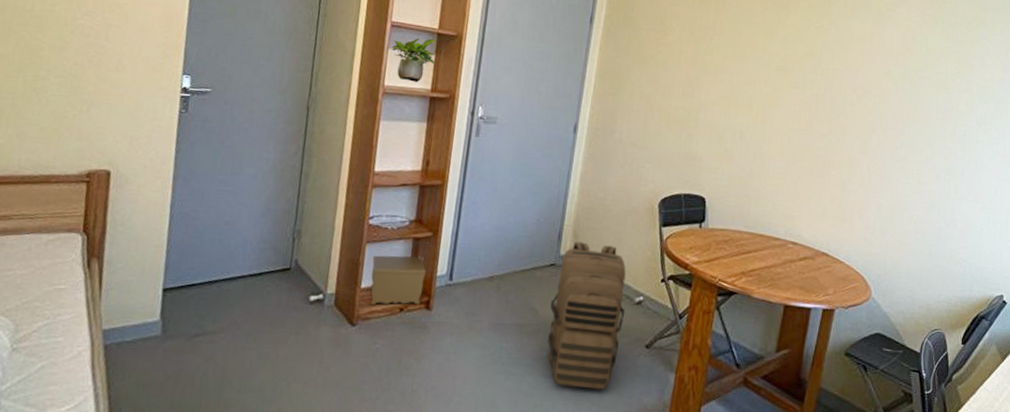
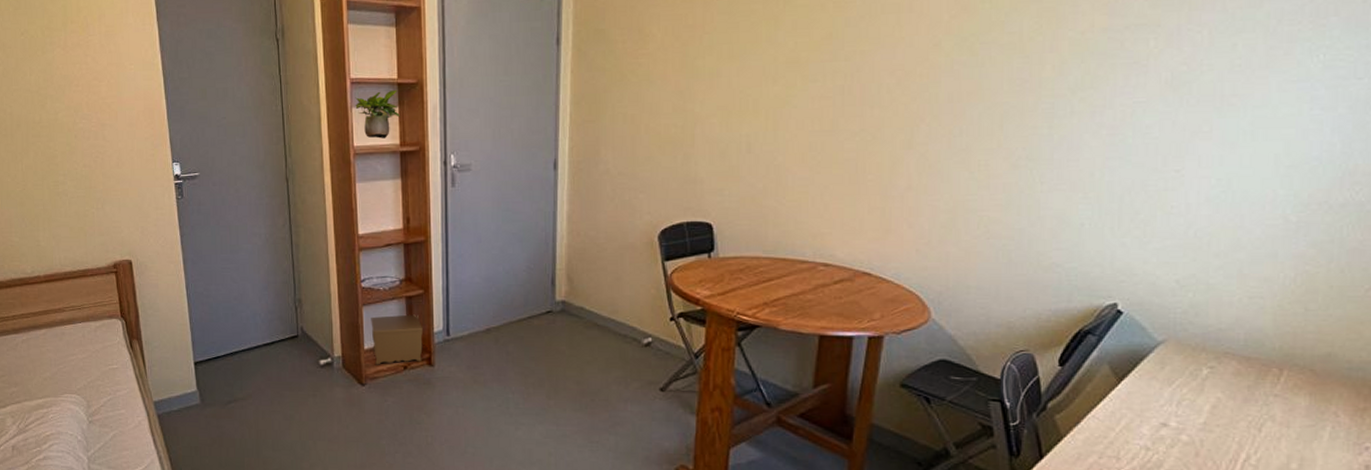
backpack: present [548,241,626,390] -> none [553,286,633,436]

